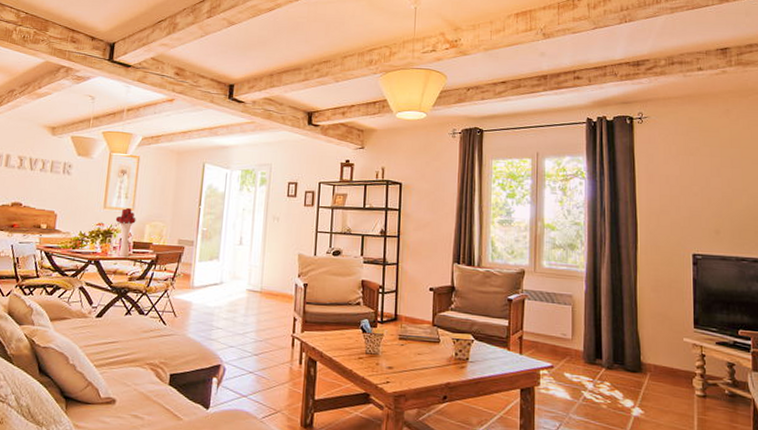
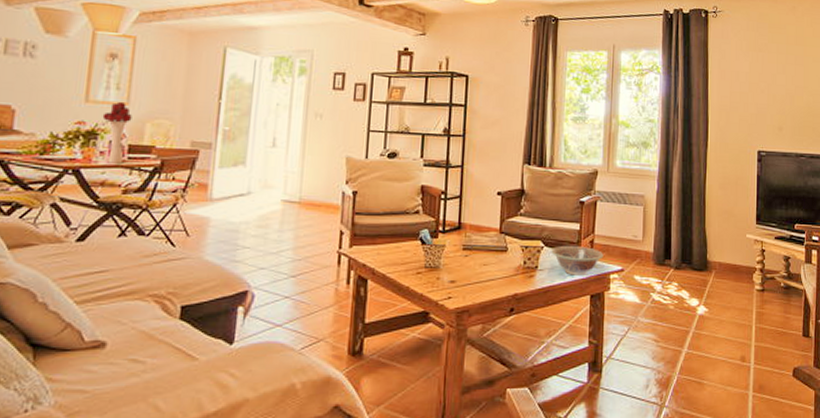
decorative bowl: none [481,340,533,370] -> present [551,245,604,276]

